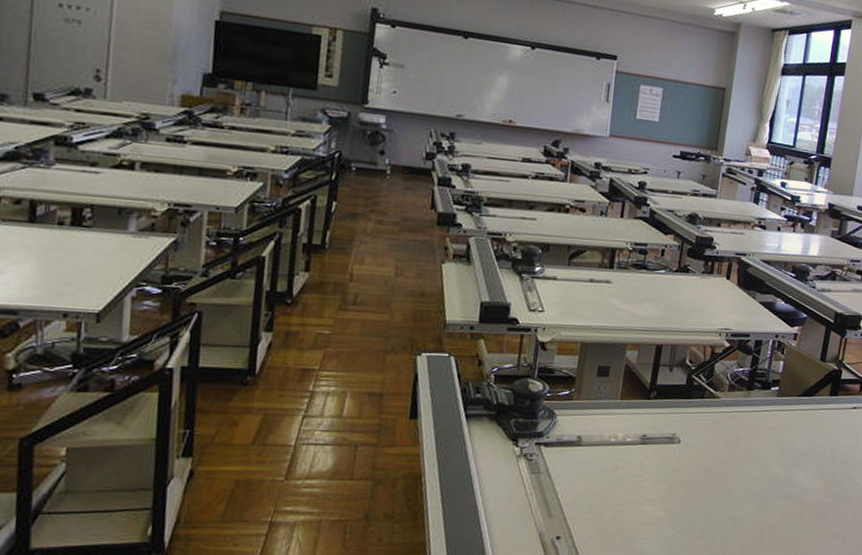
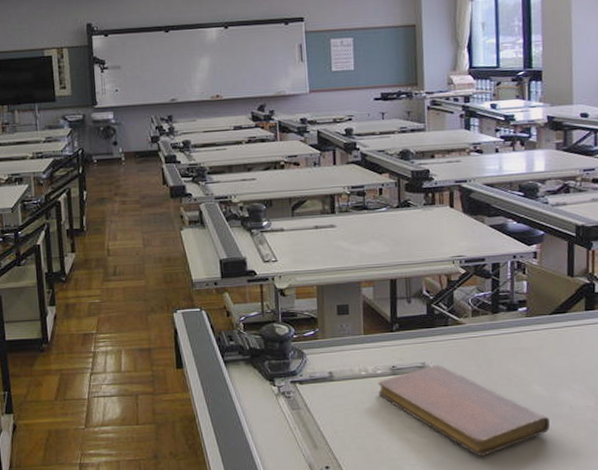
notebook: none [624,437,781,532] -> present [378,365,551,456]

